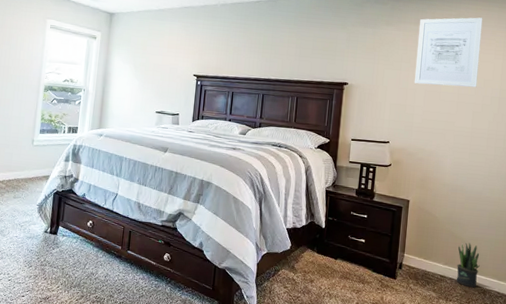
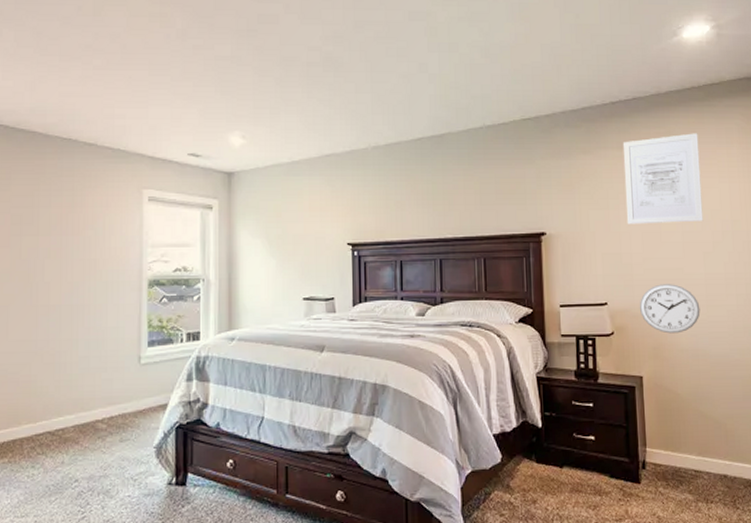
wall clock: none [414,132,464,172] -> present [639,284,700,334]
potted plant: present [456,242,480,288] -> none [711,422,741,482]

